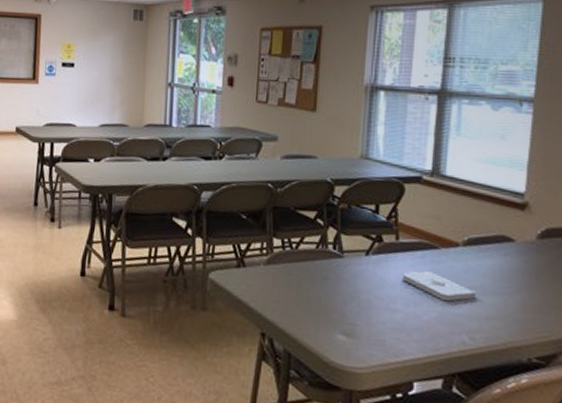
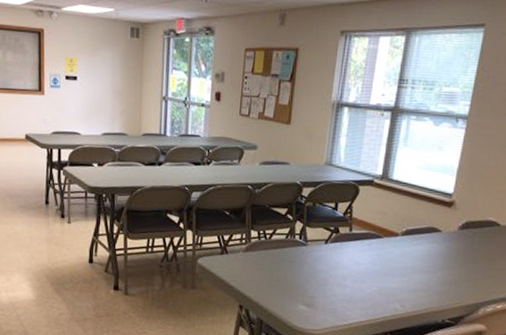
notepad: present [402,271,477,302] -> none [352,255,409,279]

